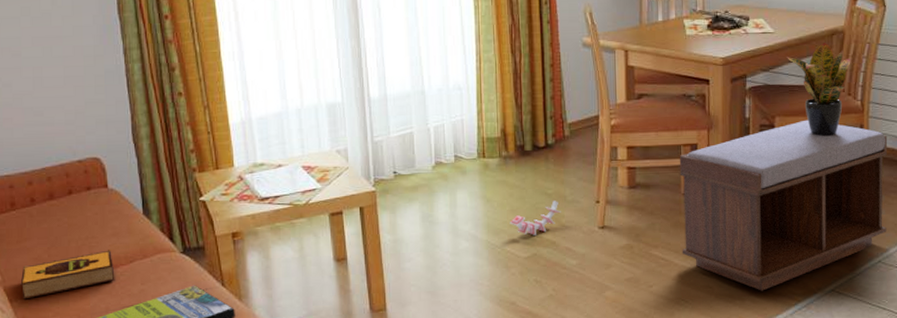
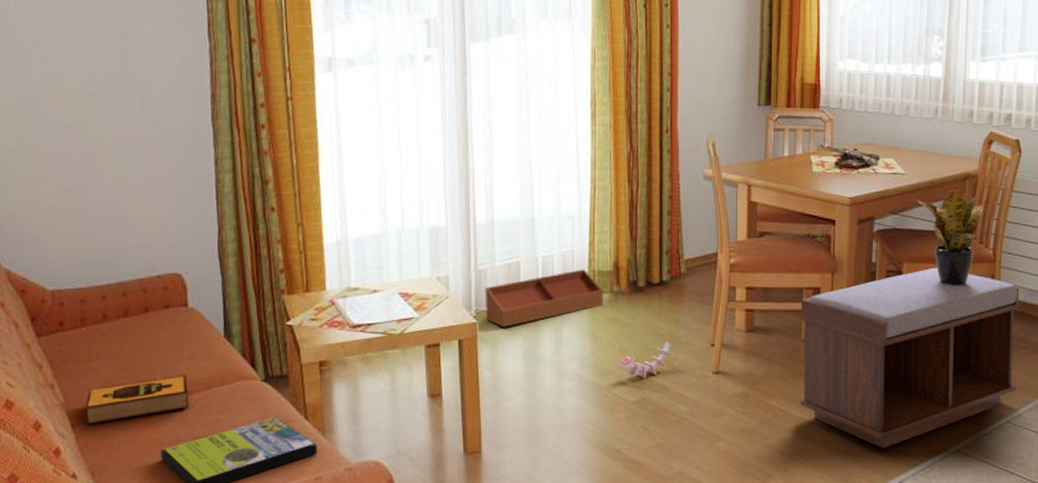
storage bin: none [382,136,493,194] -> present [485,269,604,327]

